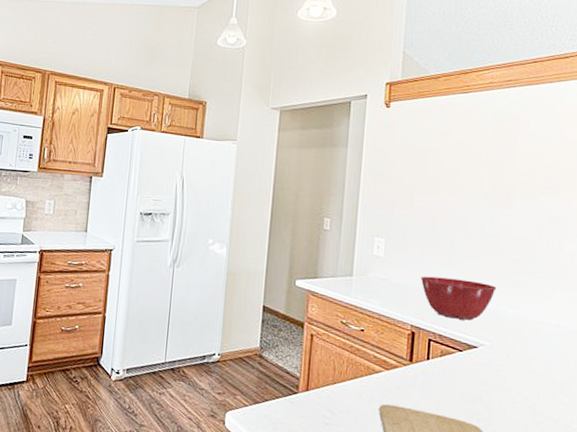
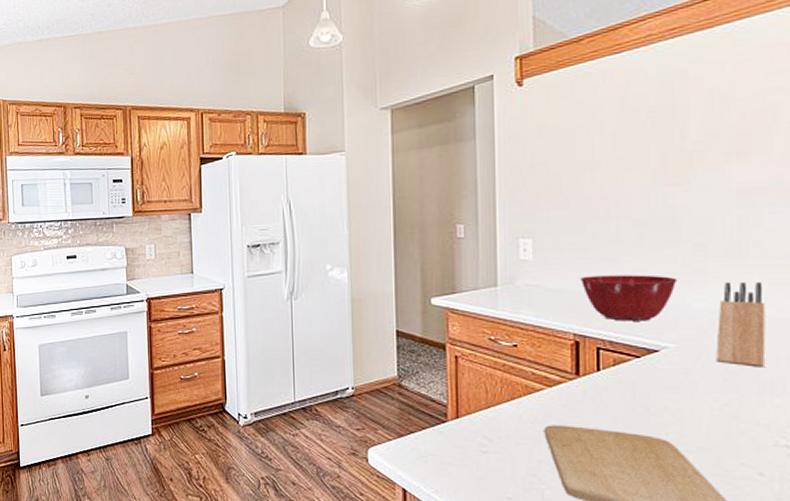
knife block: none [521,294,562,370] -> present [716,281,766,368]

